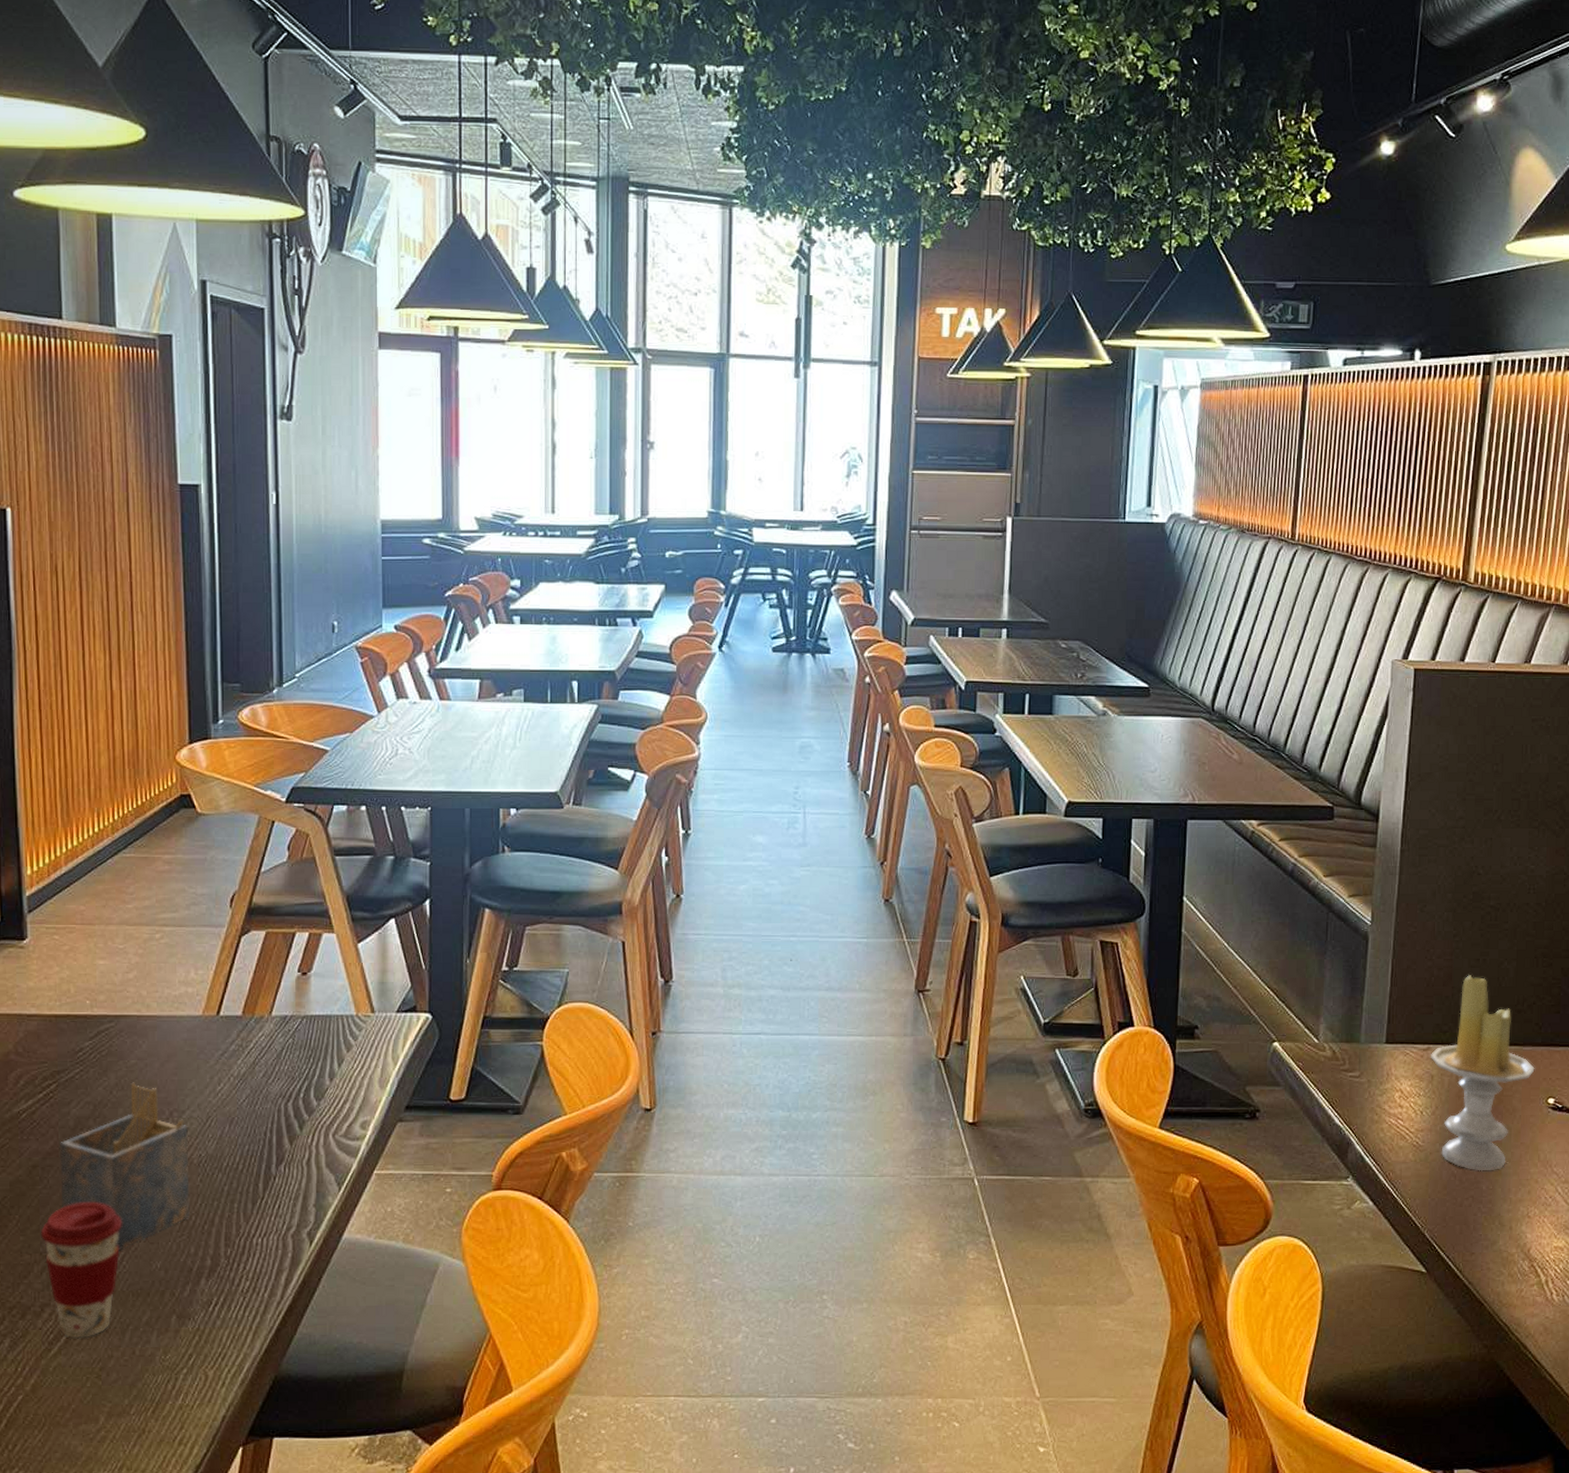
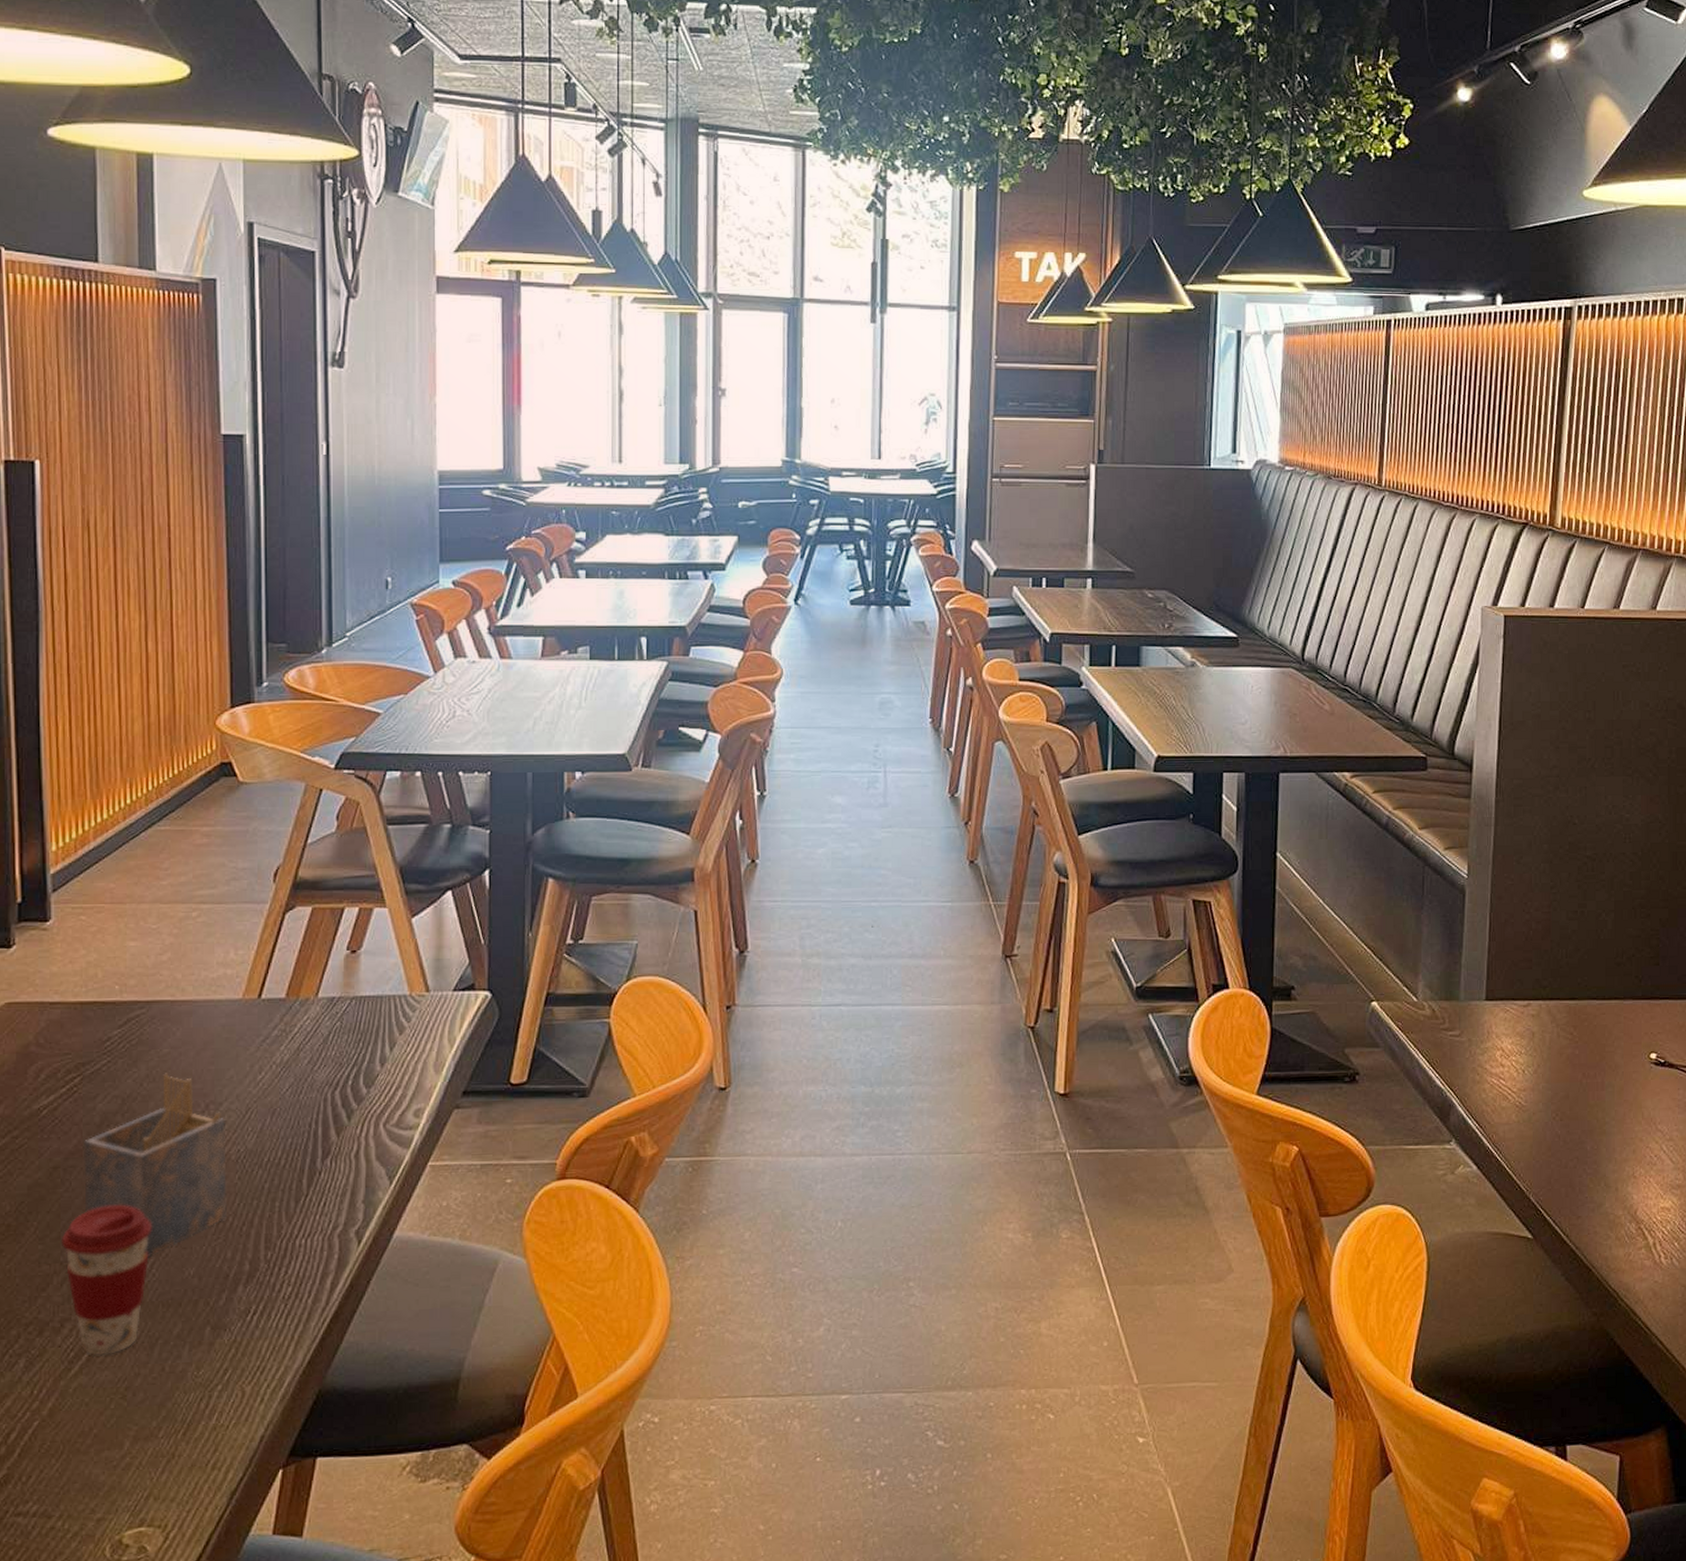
candle: present [1430,975,1535,1171] -> none [1530,928,1636,1131]

